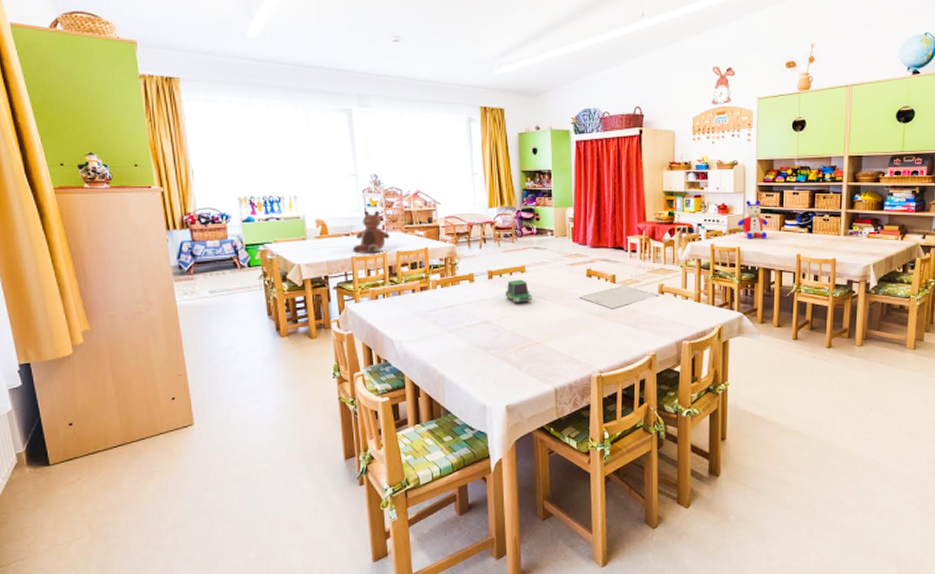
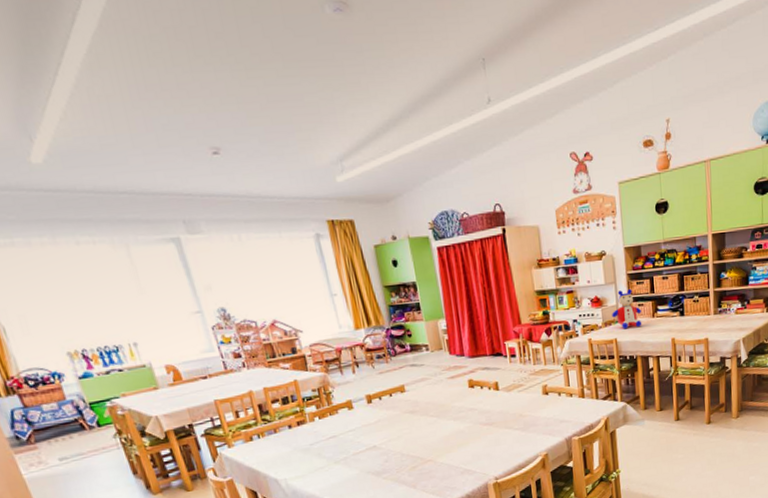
teddy bear: present [352,210,390,254] -> none [213,347,253,396]
toy car: present [505,279,533,304] -> none [388,399,418,425]
paper: present [579,285,659,309] -> none [464,390,543,417]

